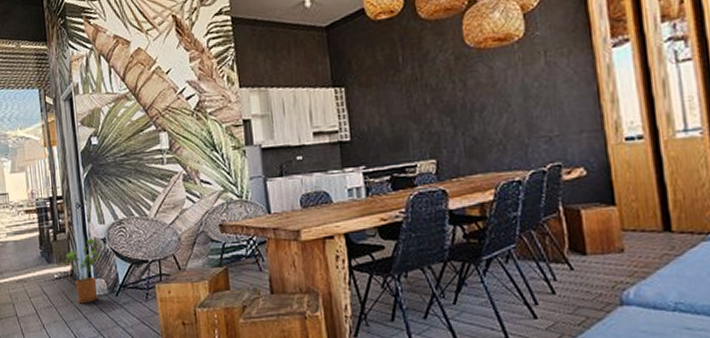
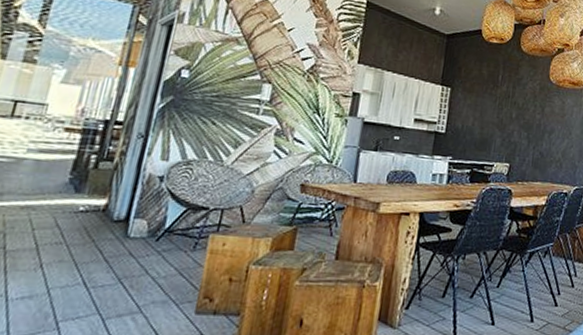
house plant: present [65,238,101,304] -> none [100,173,156,245]

